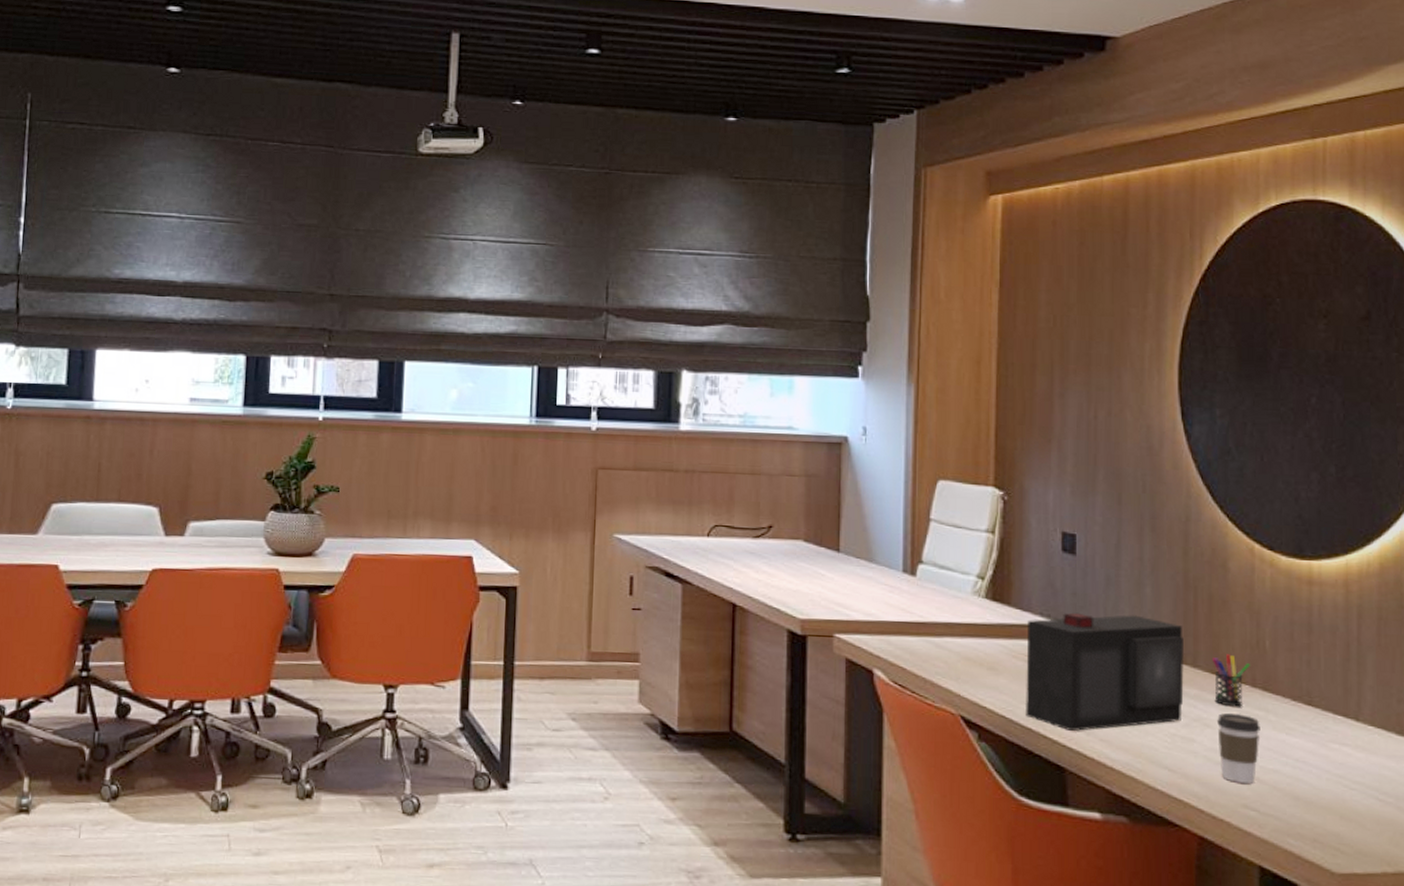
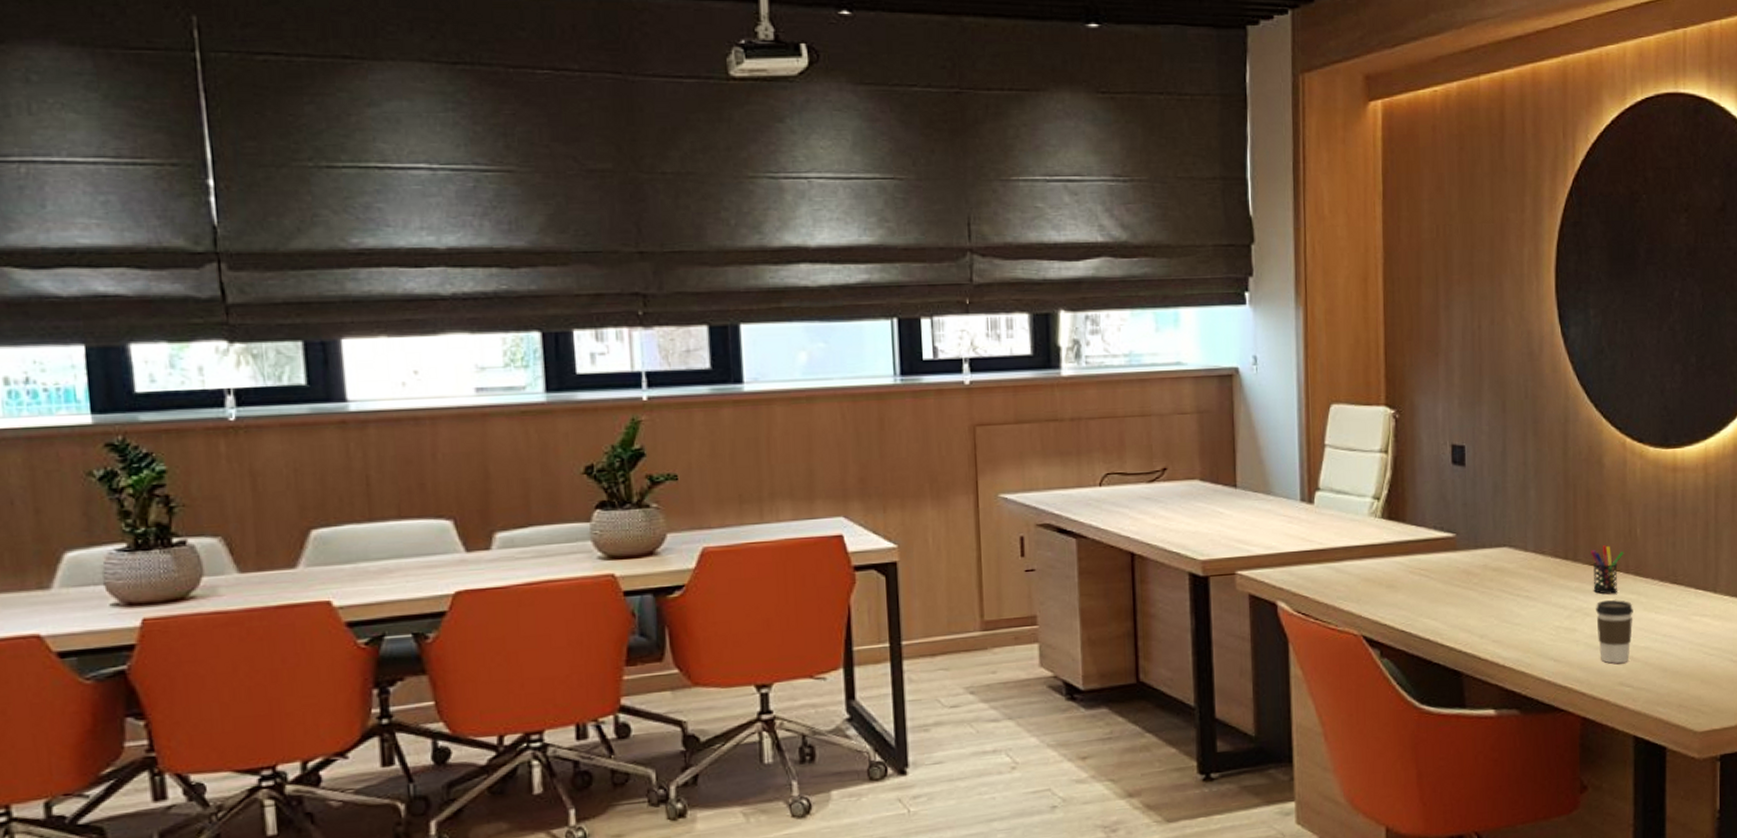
speaker: present [1026,612,1184,732] -> none [1422,518,1566,637]

